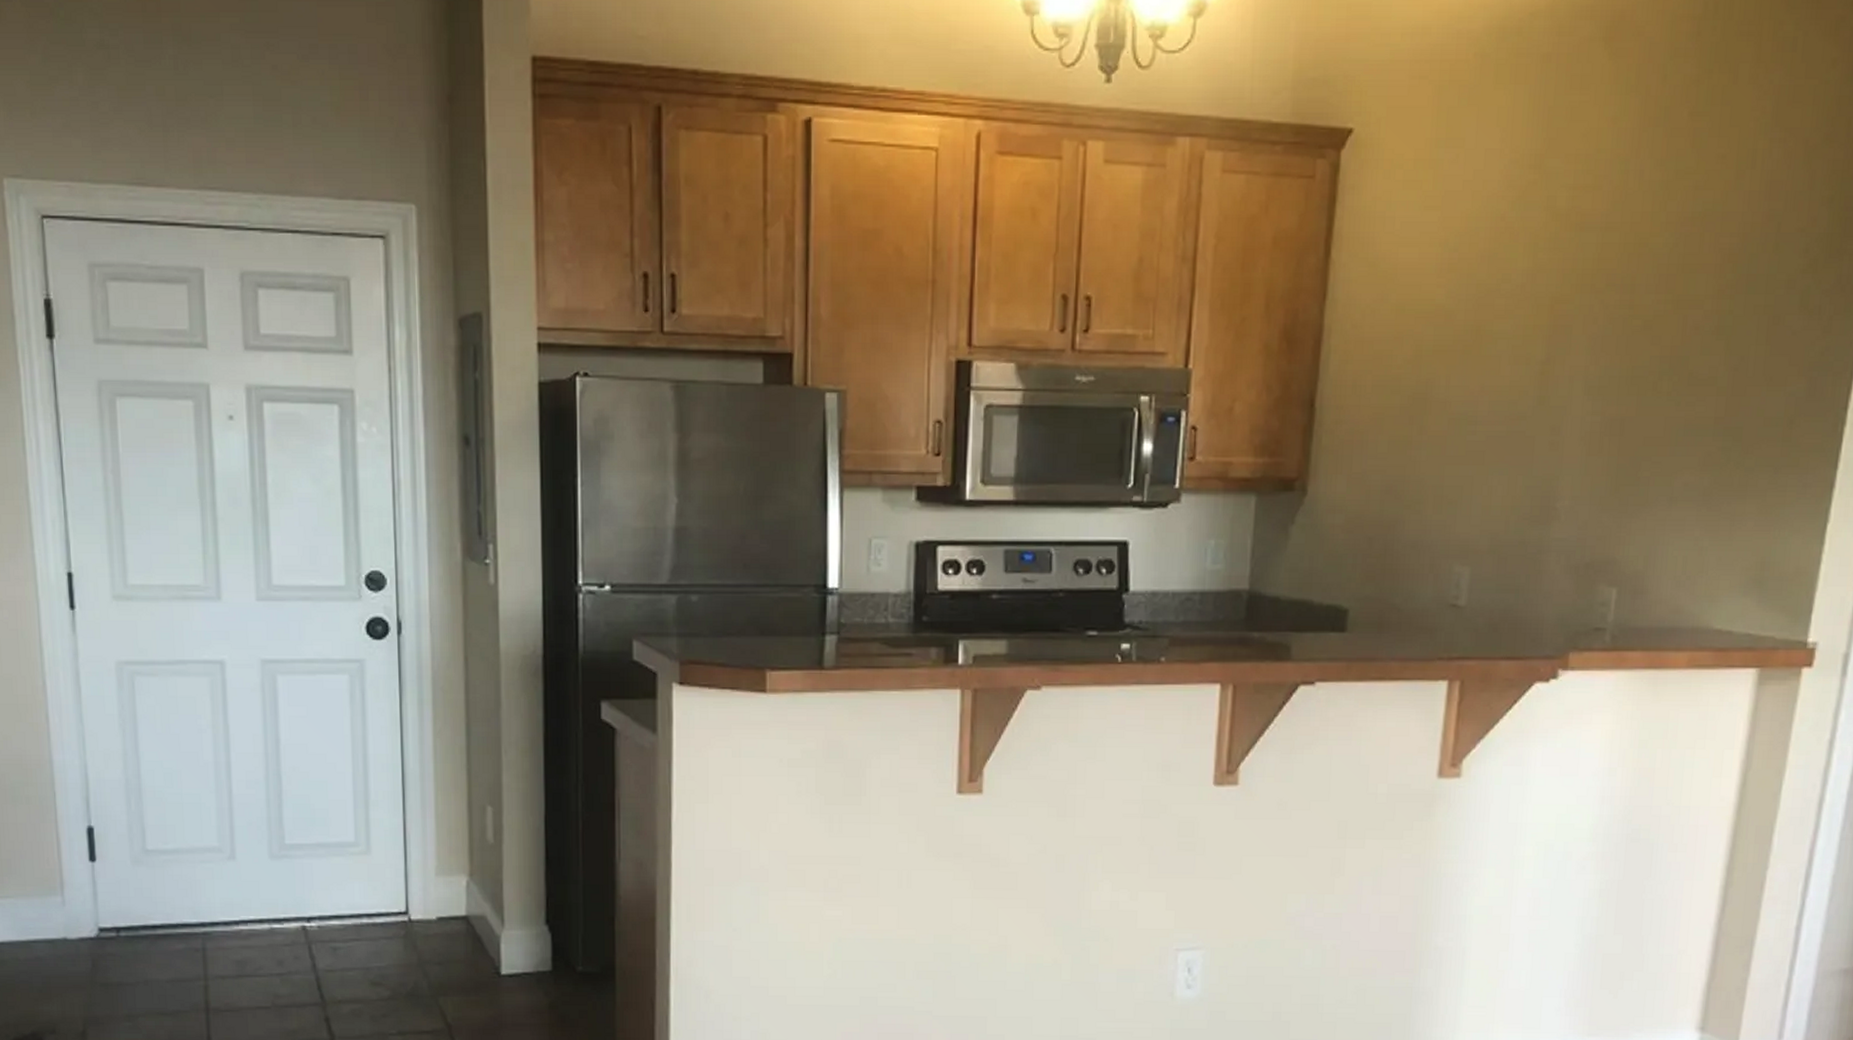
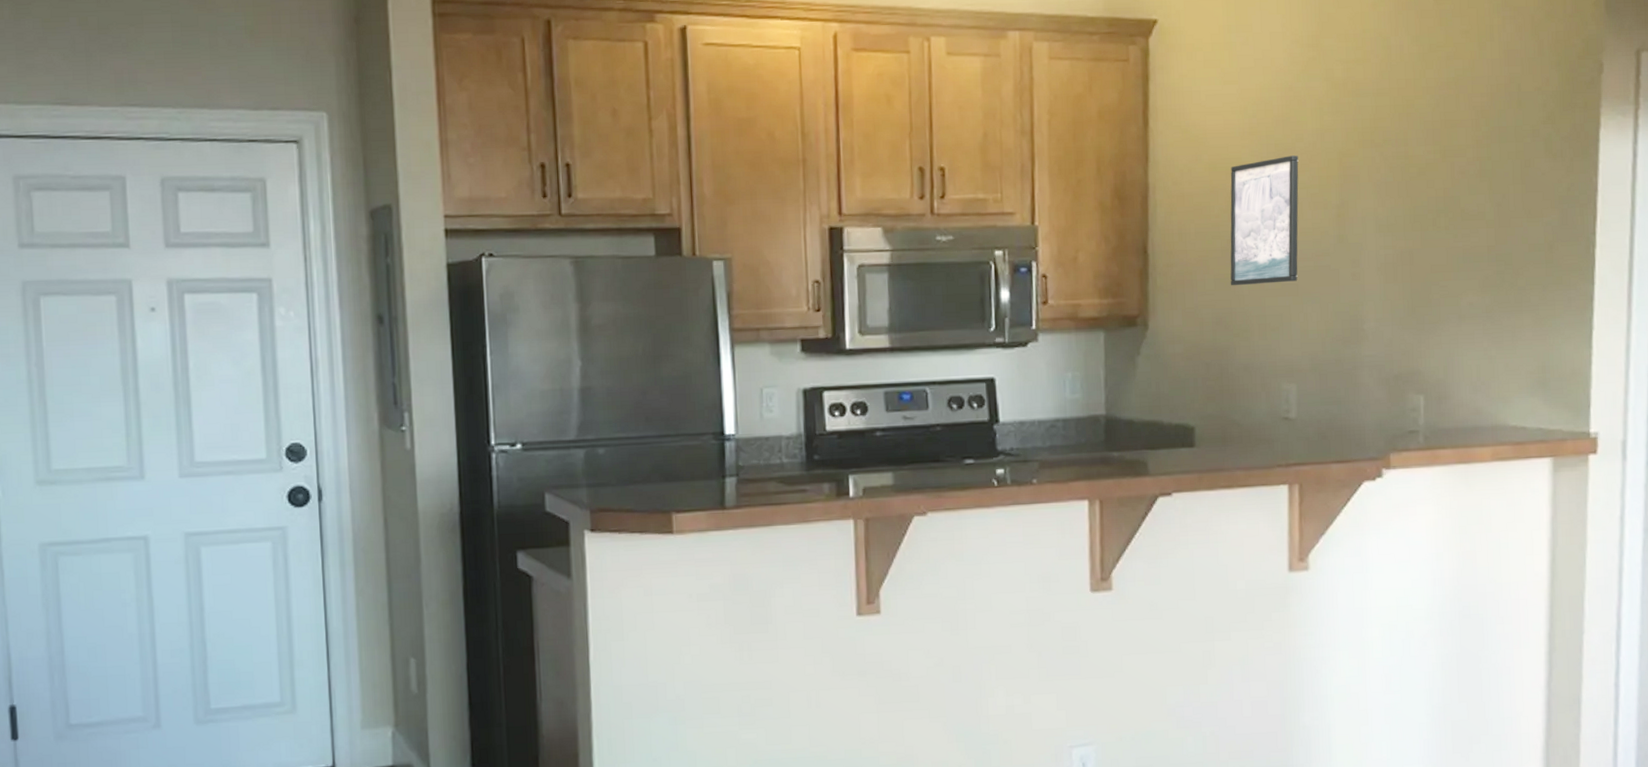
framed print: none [1406,299,1503,450] -> present [1230,155,1299,286]

